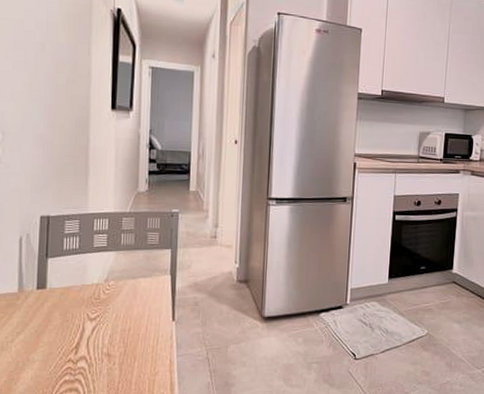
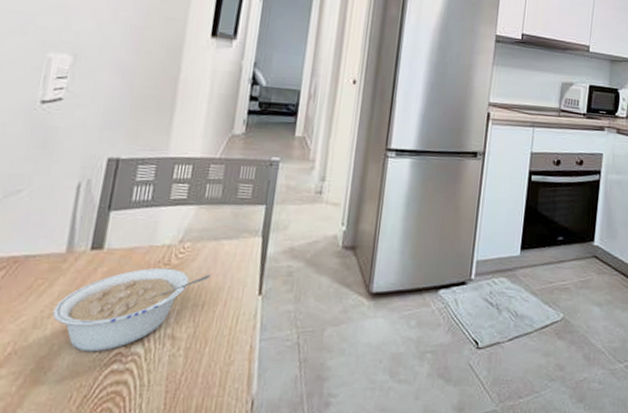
legume: none [14,301,133,367] -> present [52,267,211,352]

